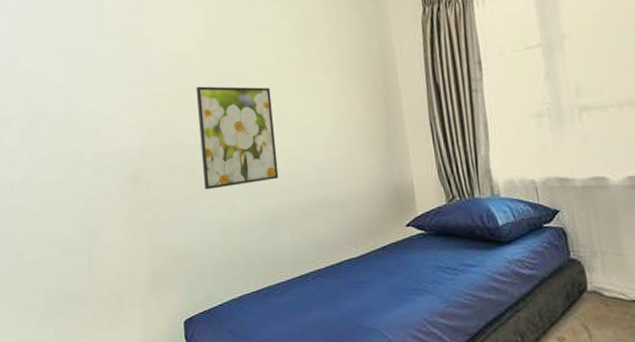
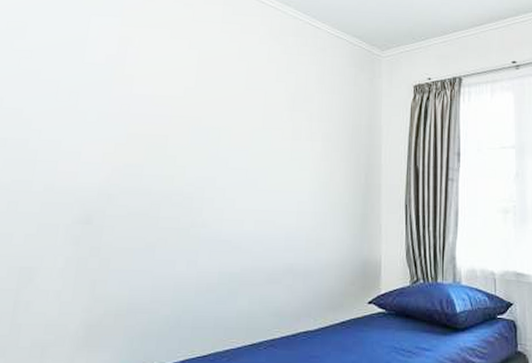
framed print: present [196,86,279,190] -> none [164,134,253,242]

